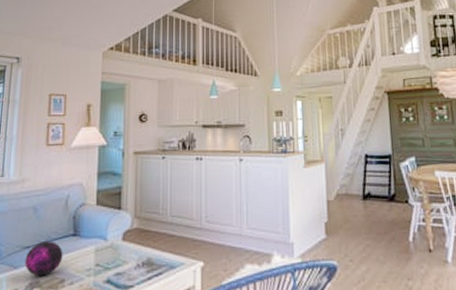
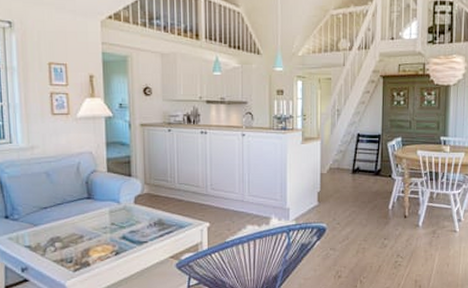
decorative orb: present [25,240,63,276] -> none [44,202,80,233]

